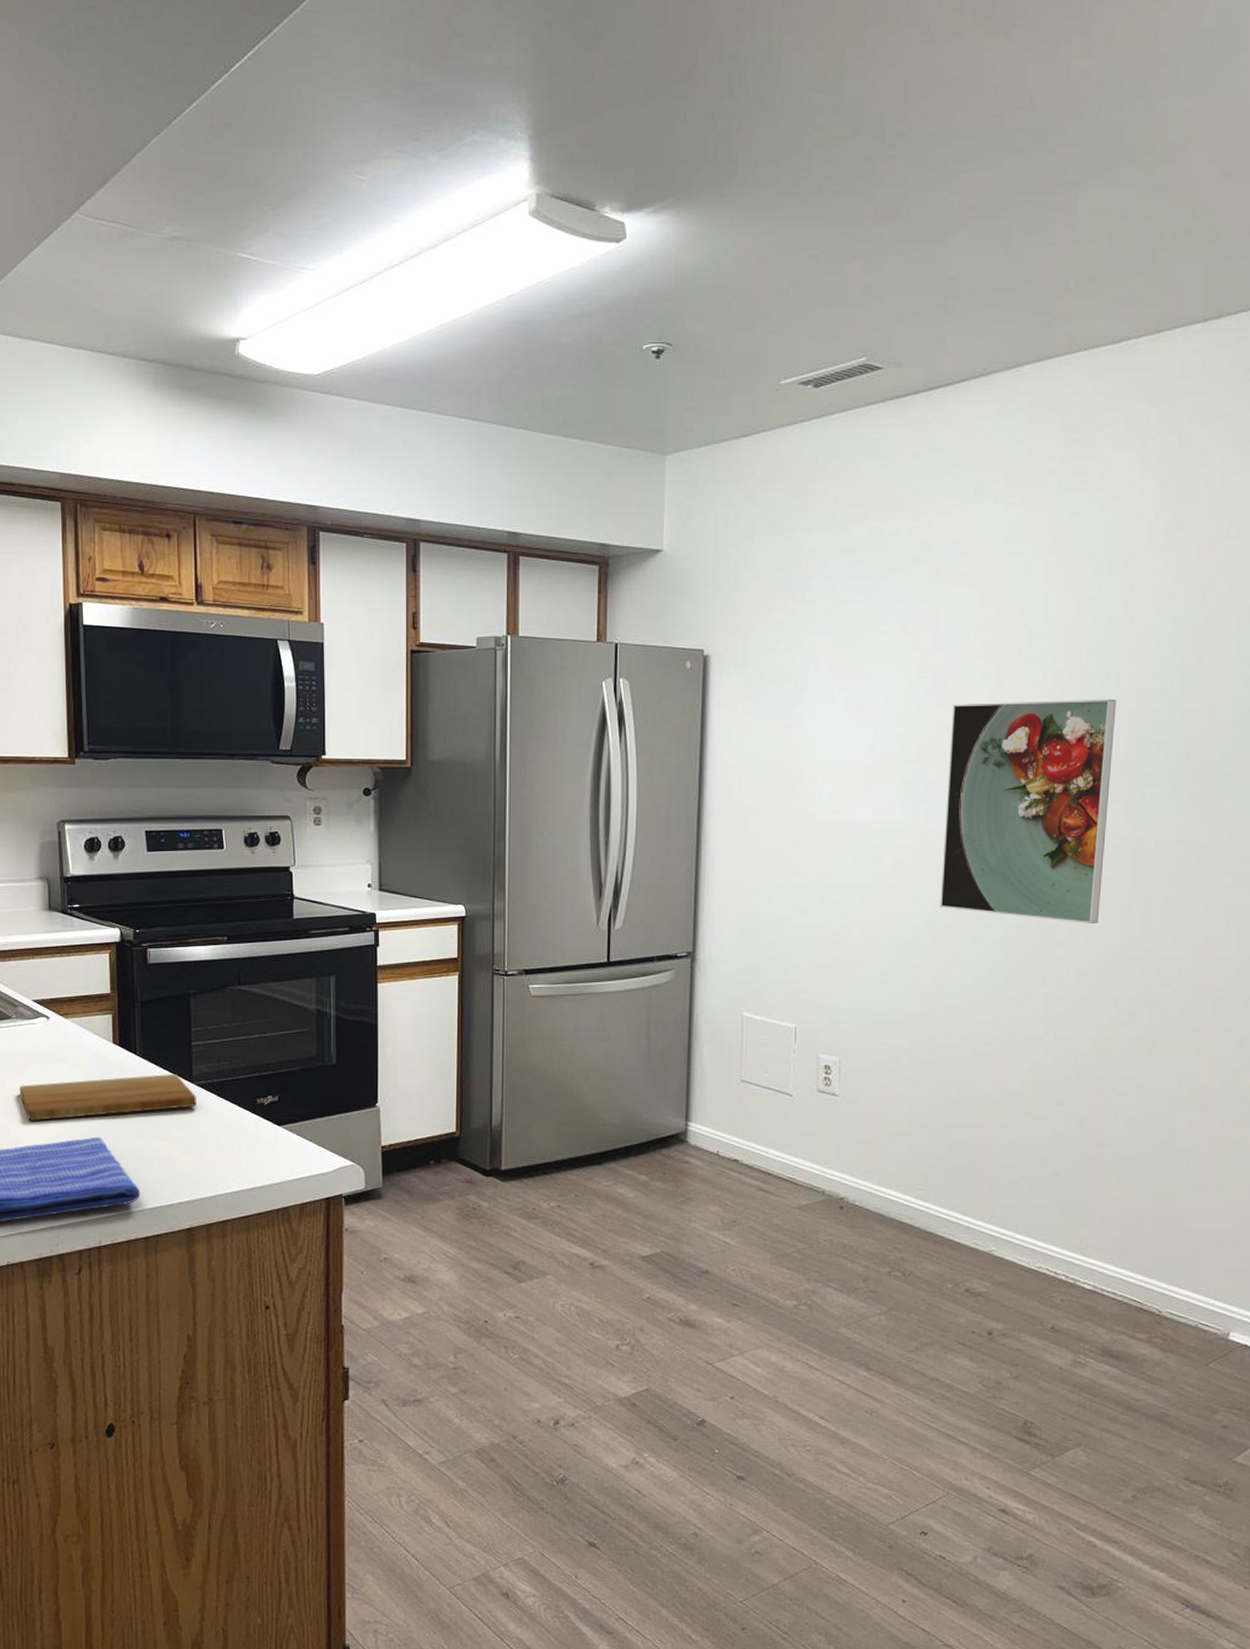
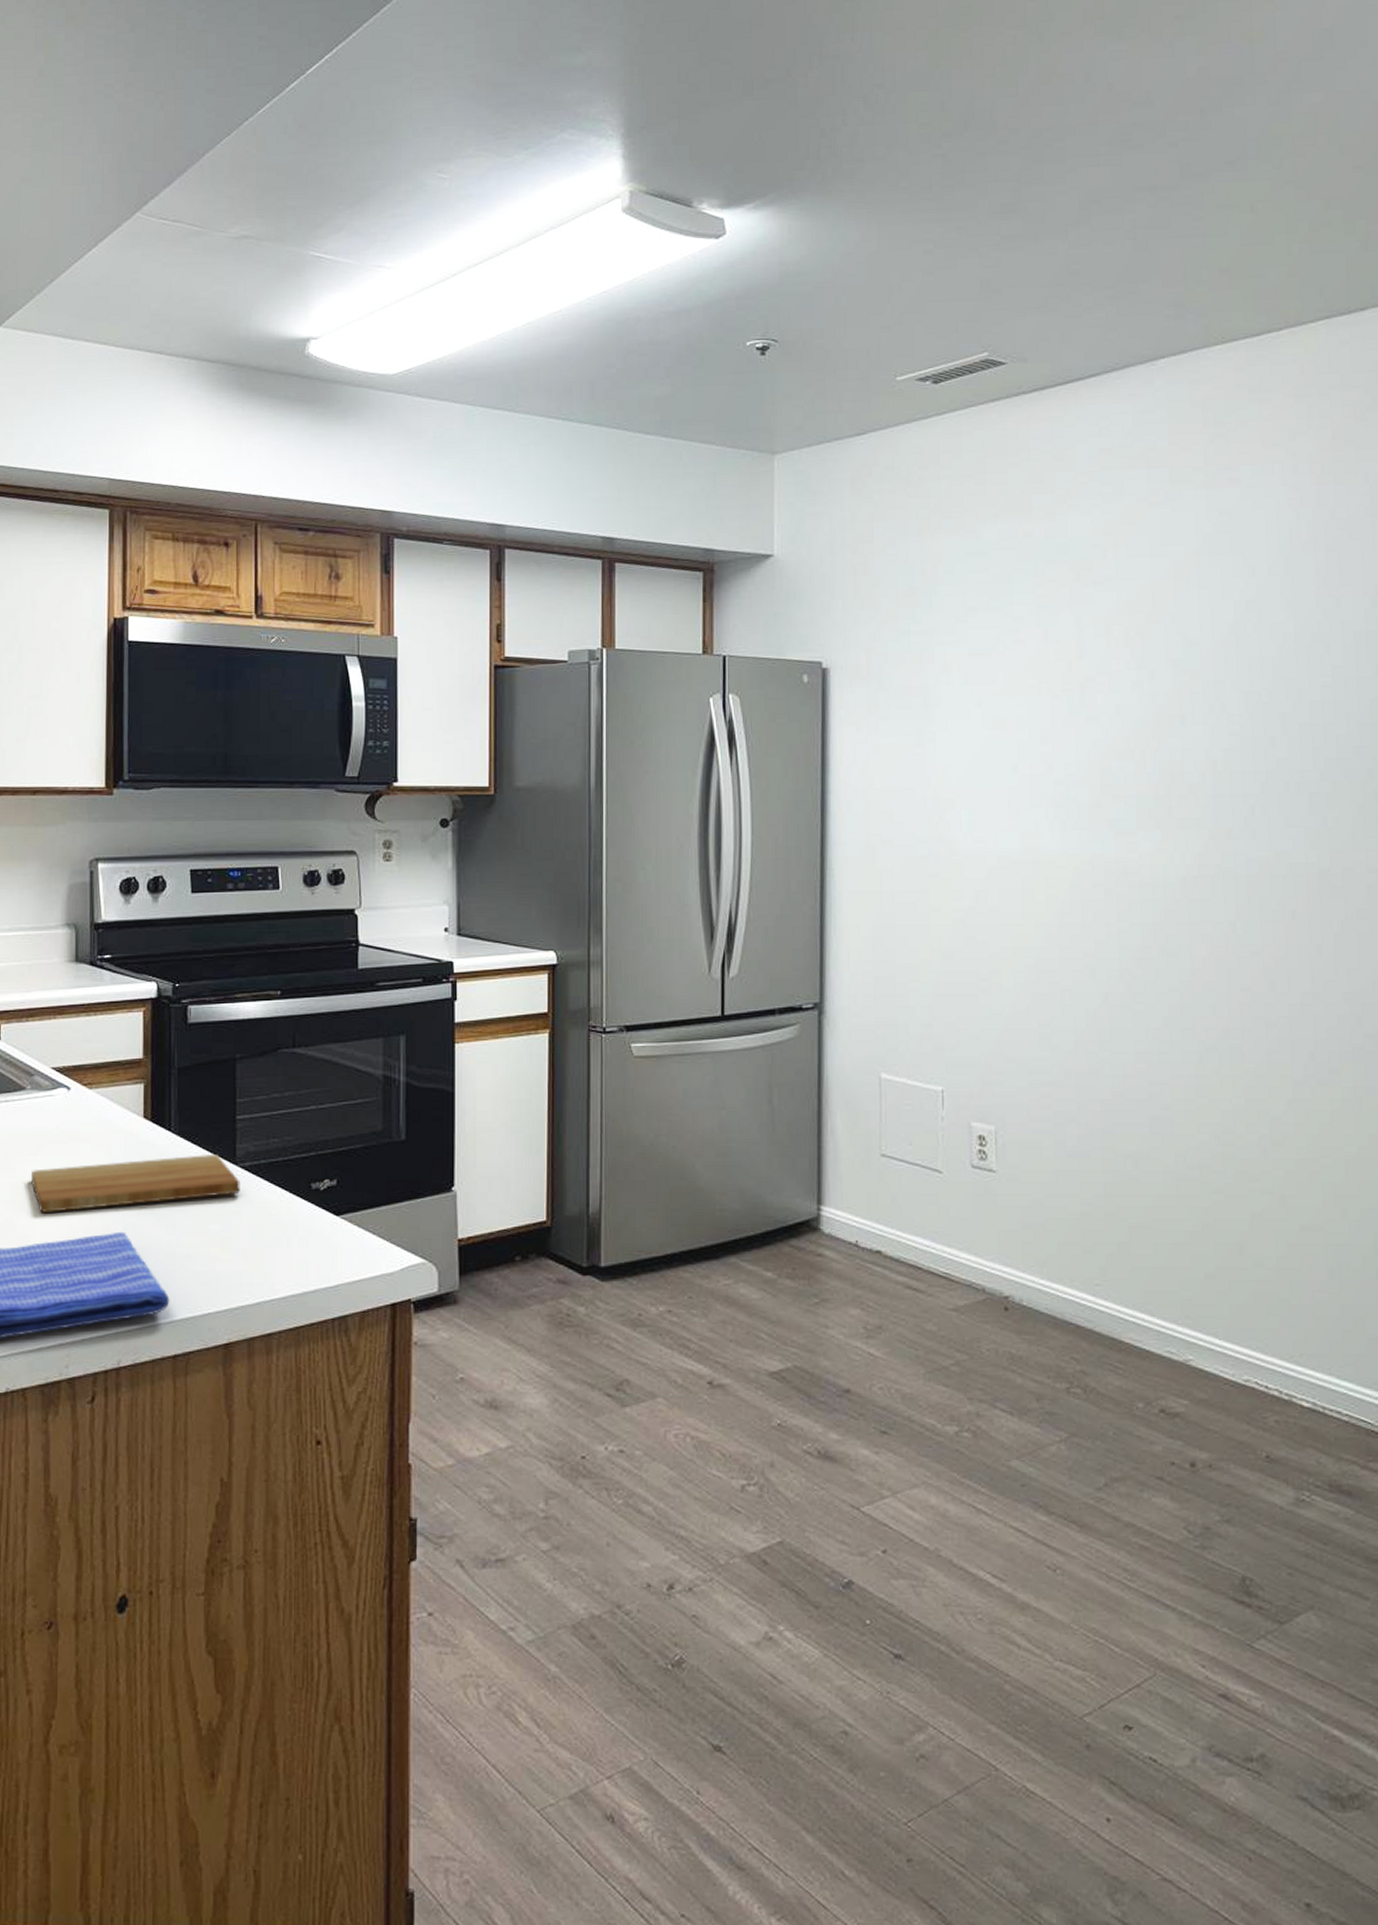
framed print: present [940,698,1117,923] -> none [1101,711,1287,965]

